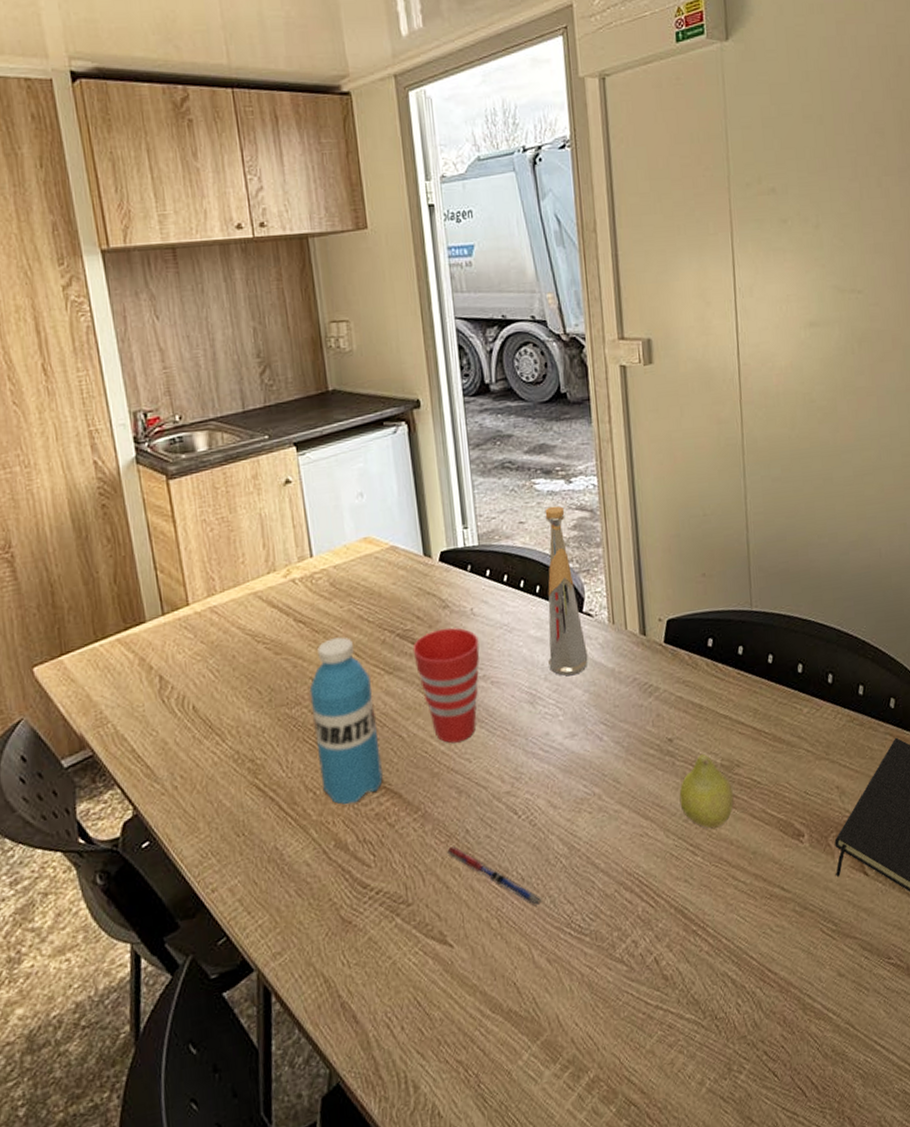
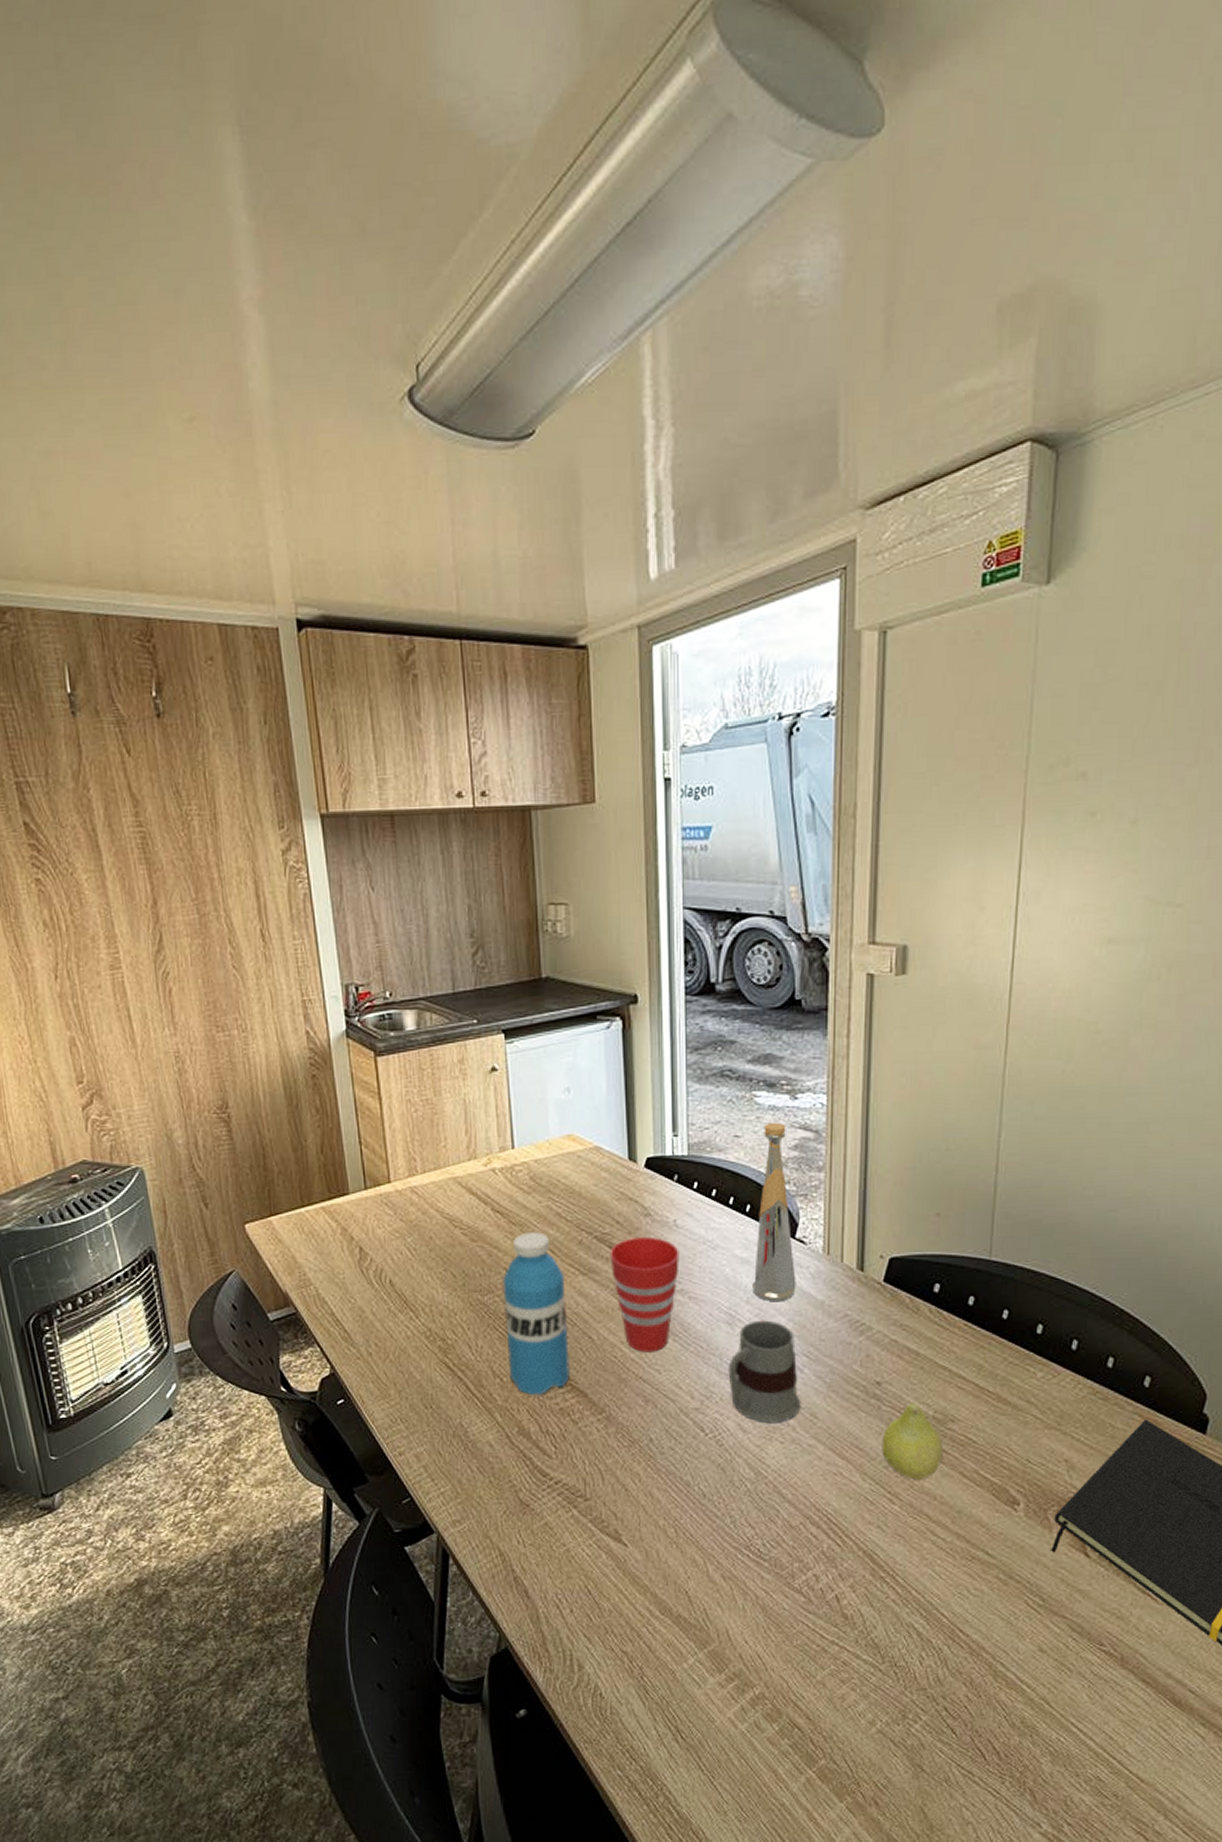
pen: present [447,846,542,907] -> none [629,1452,722,1523]
mug: none [533,694,604,796] -> present [728,1320,801,1424]

